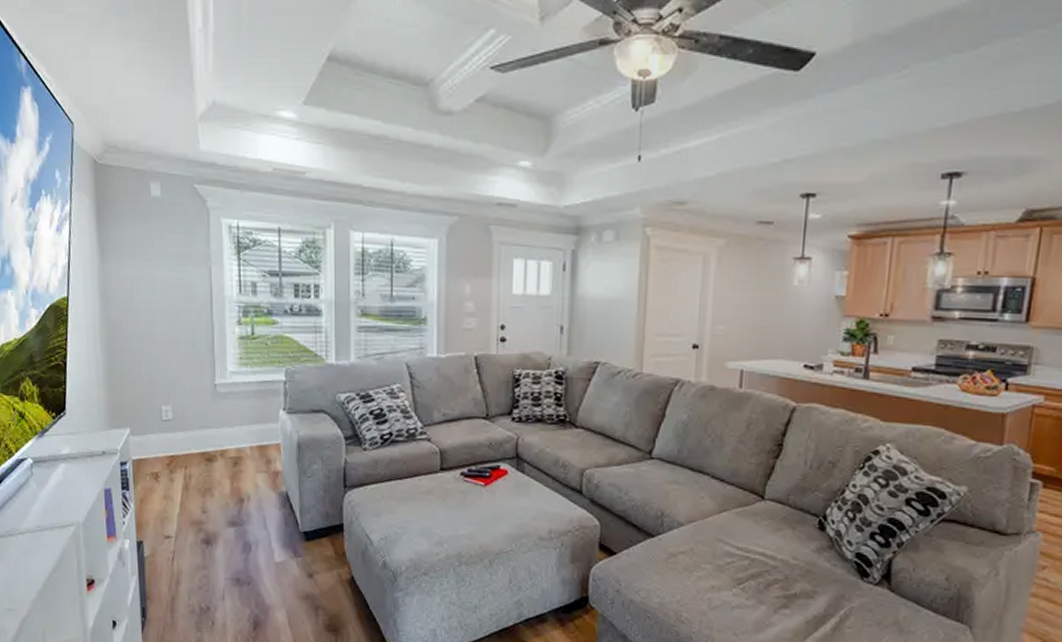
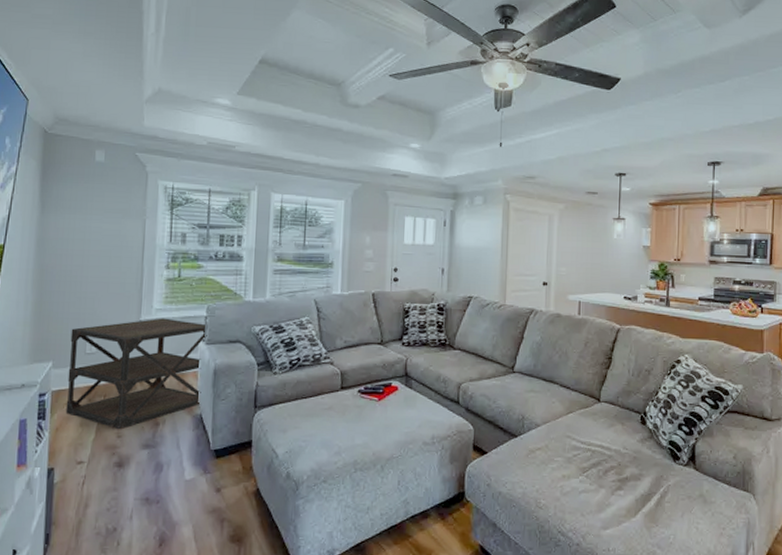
side table: none [145,382,288,505] -> present [65,318,207,430]

